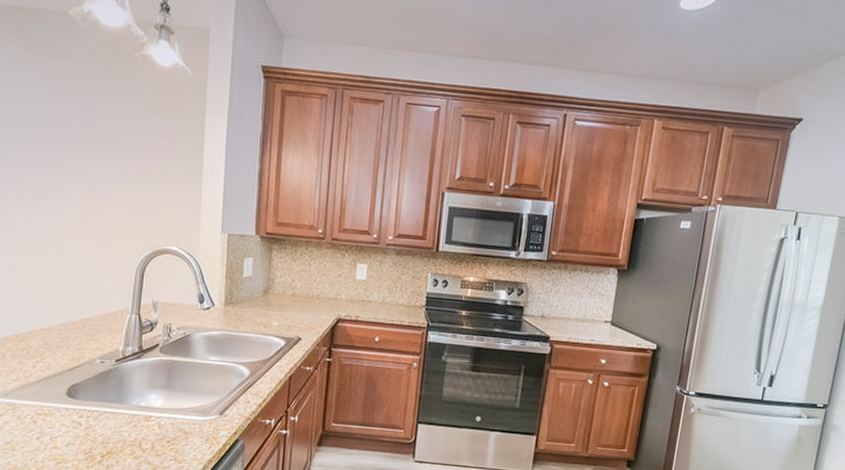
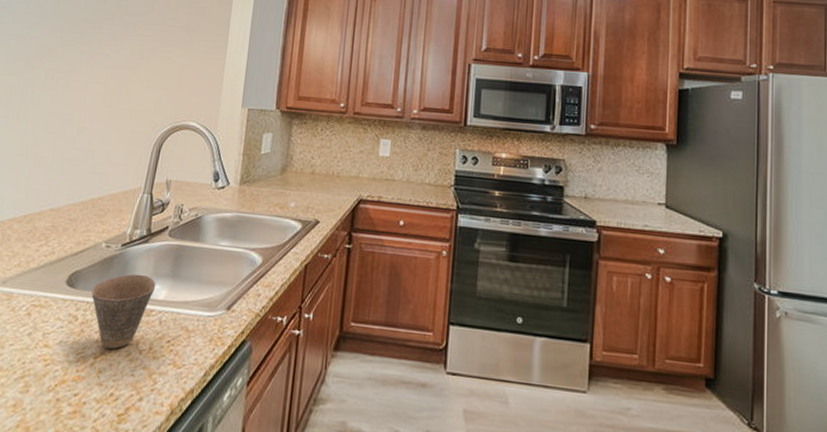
cup: none [92,385,152,449] -> present [91,274,156,349]

